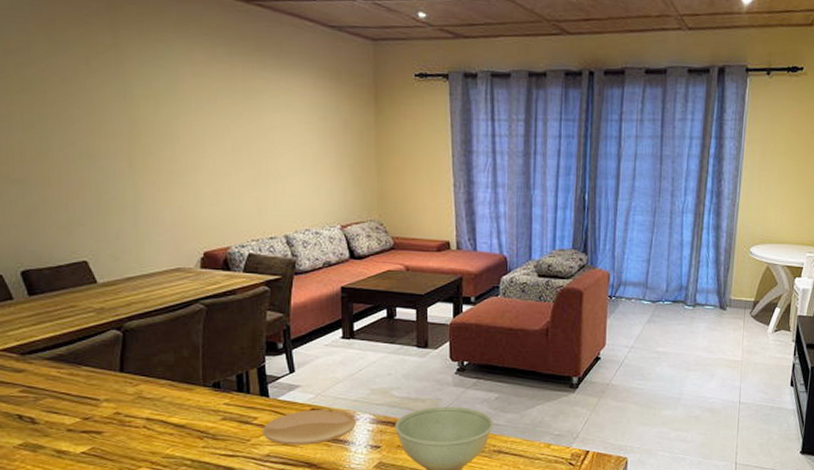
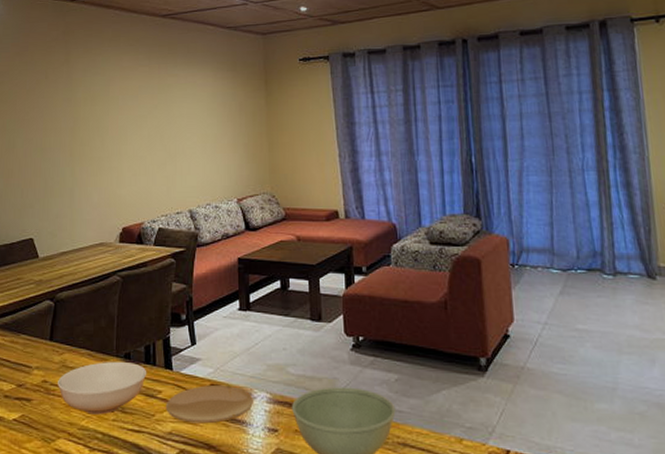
bowl: none [134,390,240,443] -> present [58,361,147,415]

